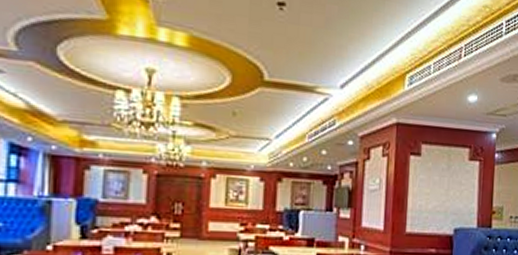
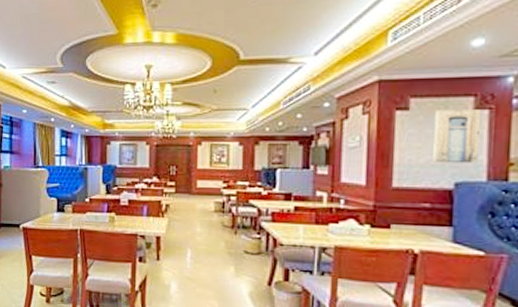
wall art: none [438,158,474,211] -> present [433,109,481,164]

